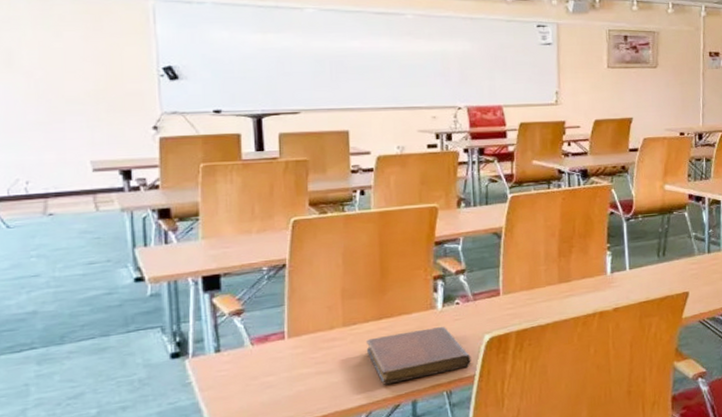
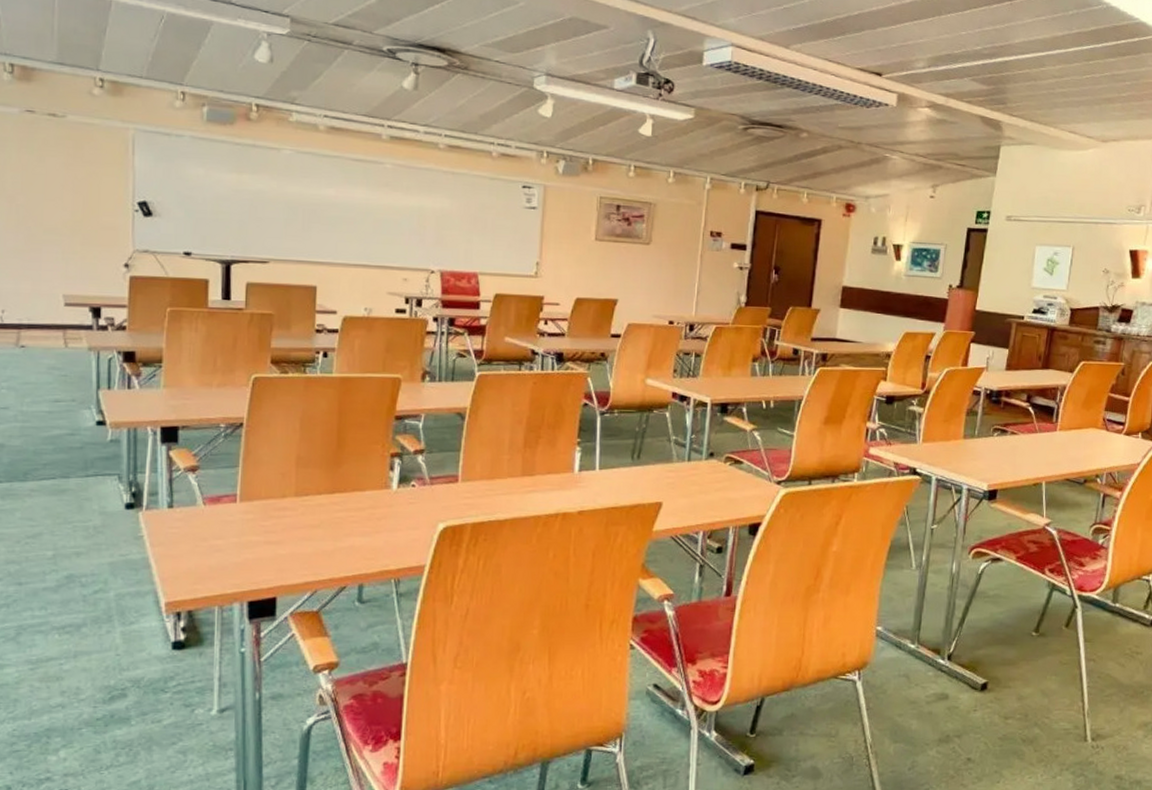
notebook: present [366,327,471,385] -> none [316,509,423,564]

